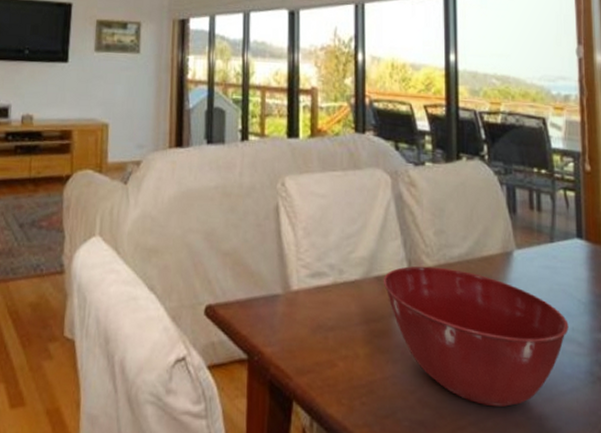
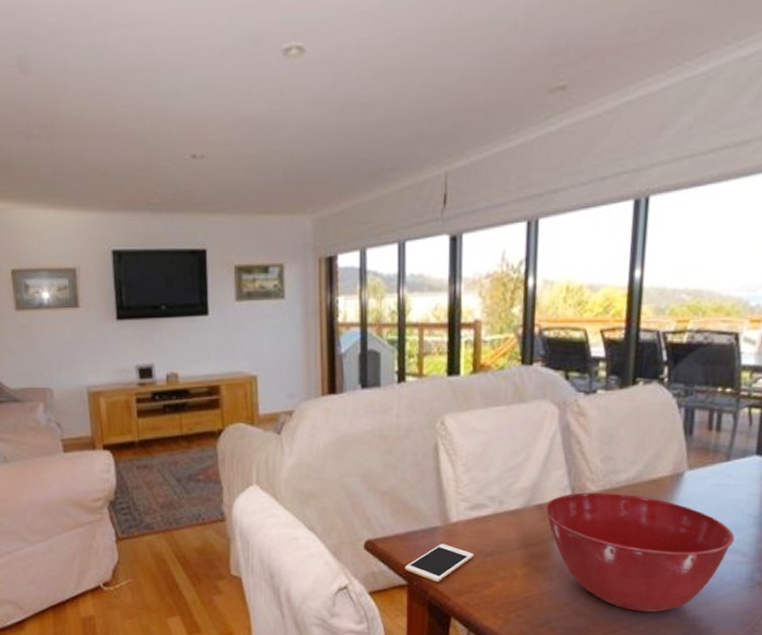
cell phone: none [245,313,315,359] -> present [405,544,474,582]

